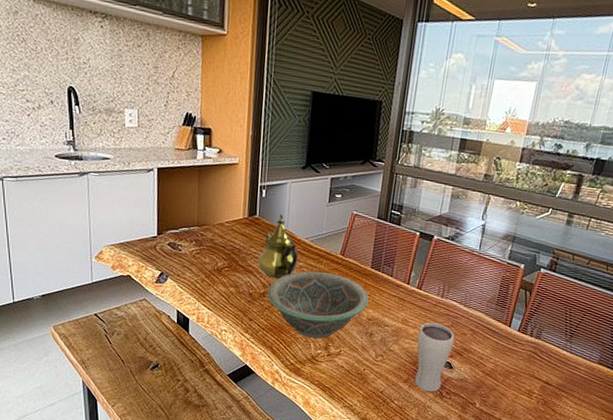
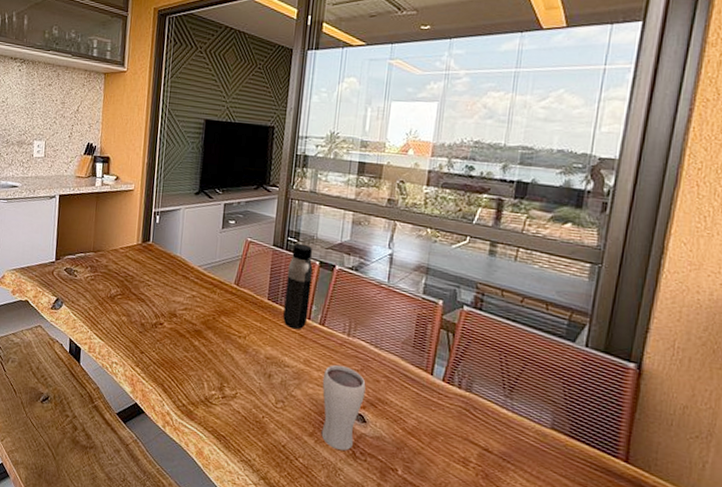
teapot: present [258,214,298,279] -> none [150,240,191,309]
decorative bowl: present [267,271,369,339] -> none [159,301,267,378]
water bottle: none [384,216,414,294] -> present [283,243,313,330]

